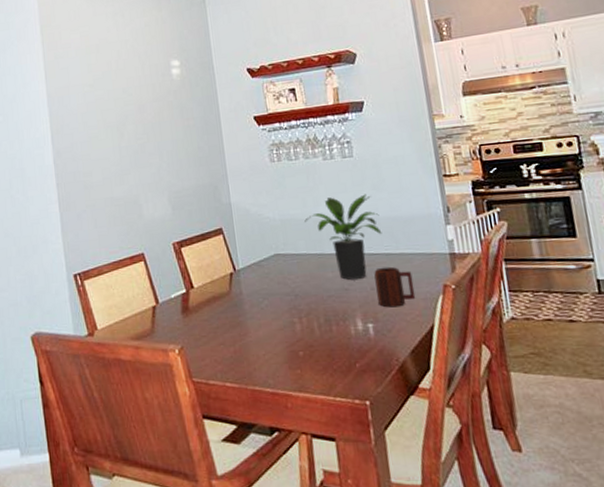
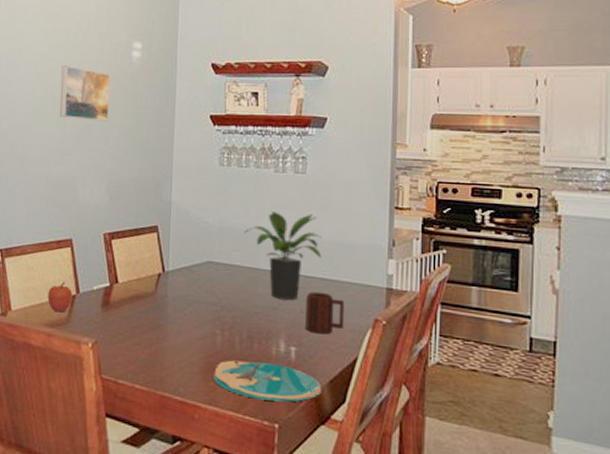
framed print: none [108,92,160,141] -> present [60,66,110,121]
apple: none [129,294,153,325] -> present [47,281,73,313]
plate: none [298,342,406,380] -> present [214,360,322,402]

